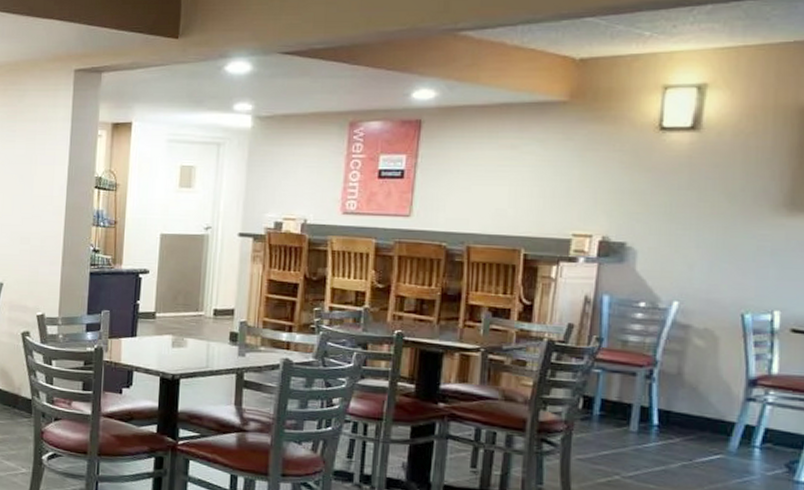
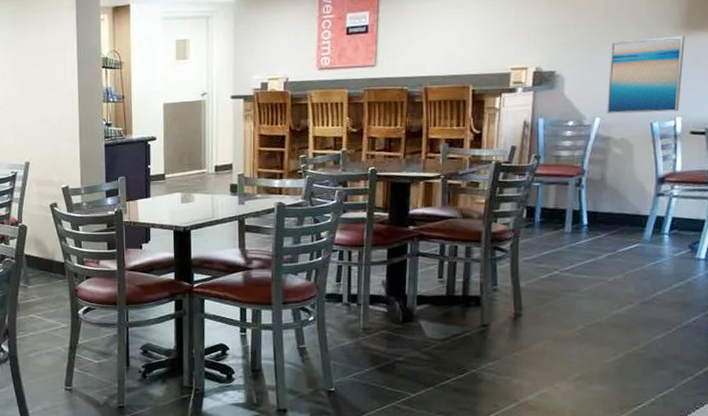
wall art: none [688,216,788,304] -> present [607,35,685,114]

